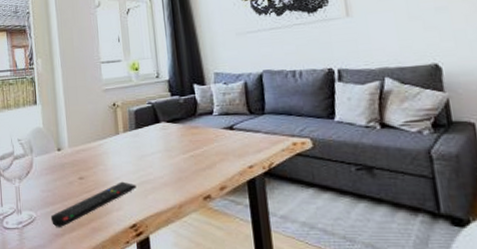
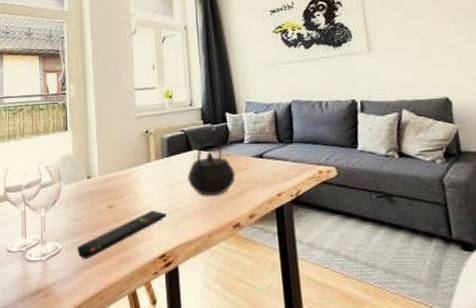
kettle: none [156,107,205,168] -> present [187,135,236,196]

